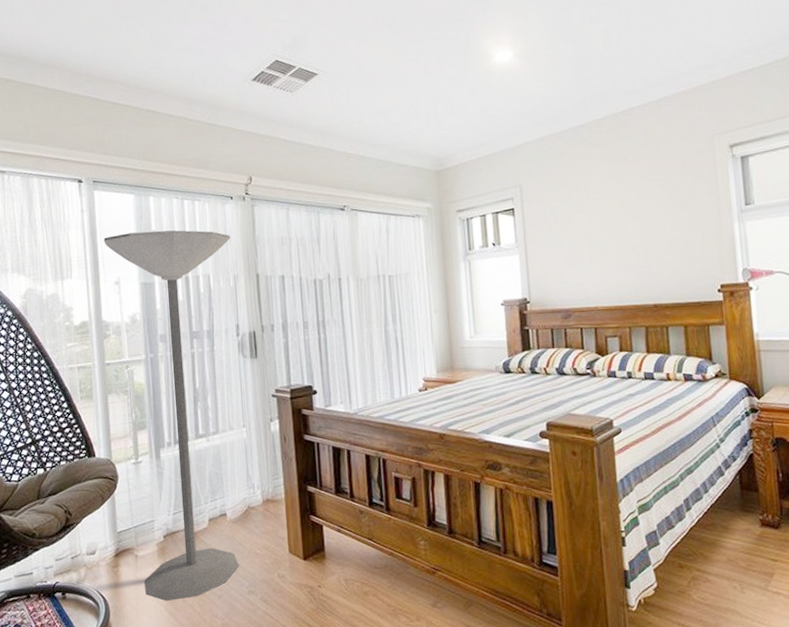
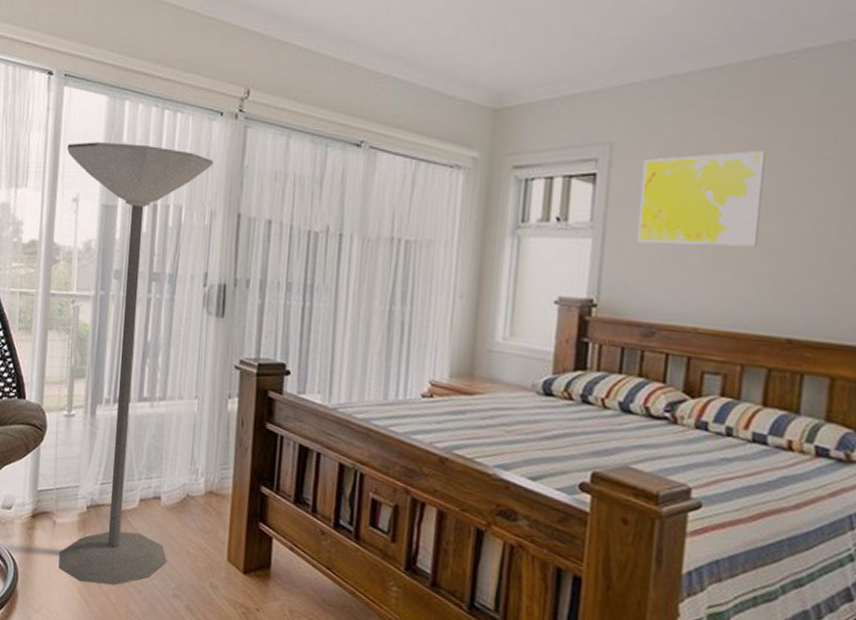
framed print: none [543,179,625,253] -> present [636,151,766,247]

